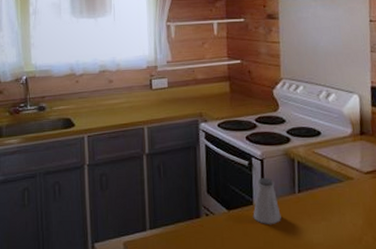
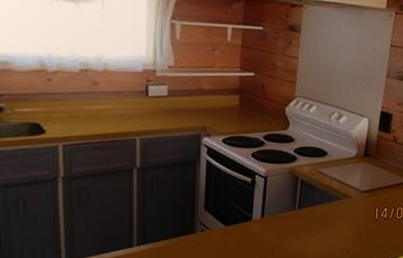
saltshaker: present [253,177,281,224] -> none [250,194,279,239]

